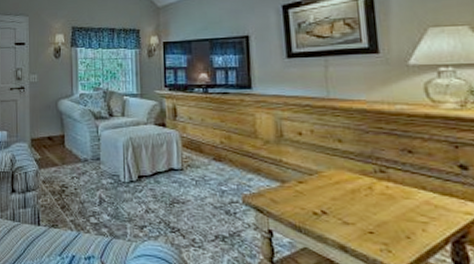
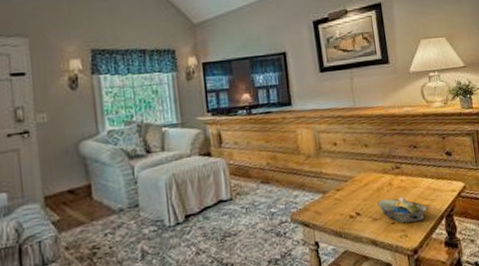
decorative bowl: none [351,204,426,239] -> present [377,196,429,223]

